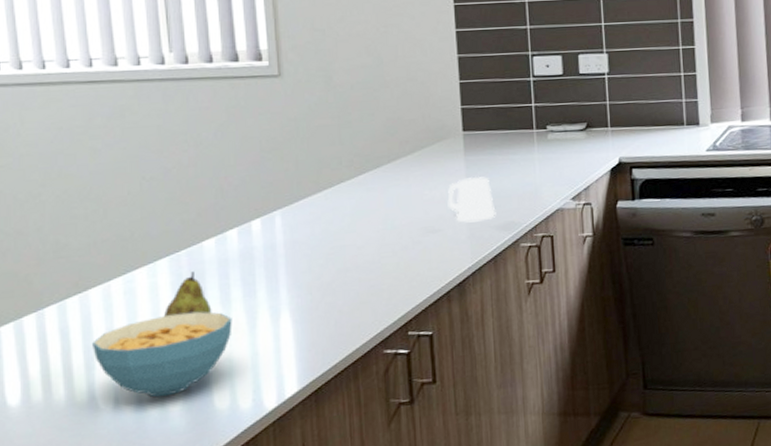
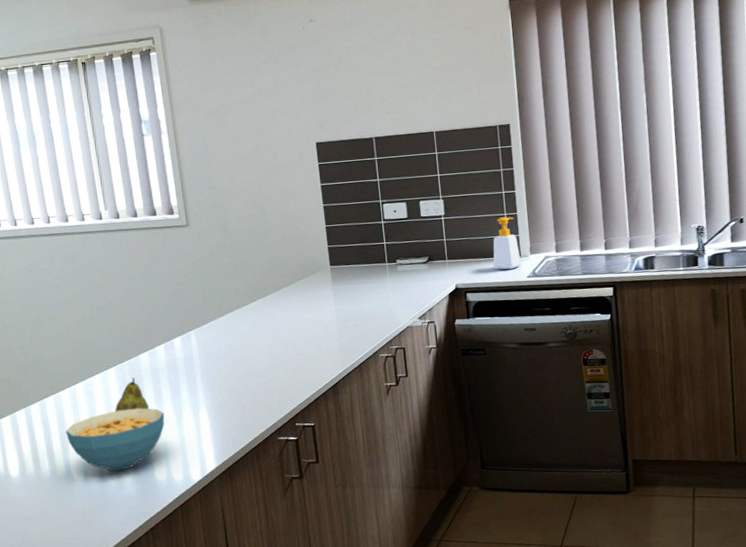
mug: present [447,176,496,223] -> none [321,301,359,338]
soap bottle: none [666,76,700,141] -> present [493,216,522,270]

